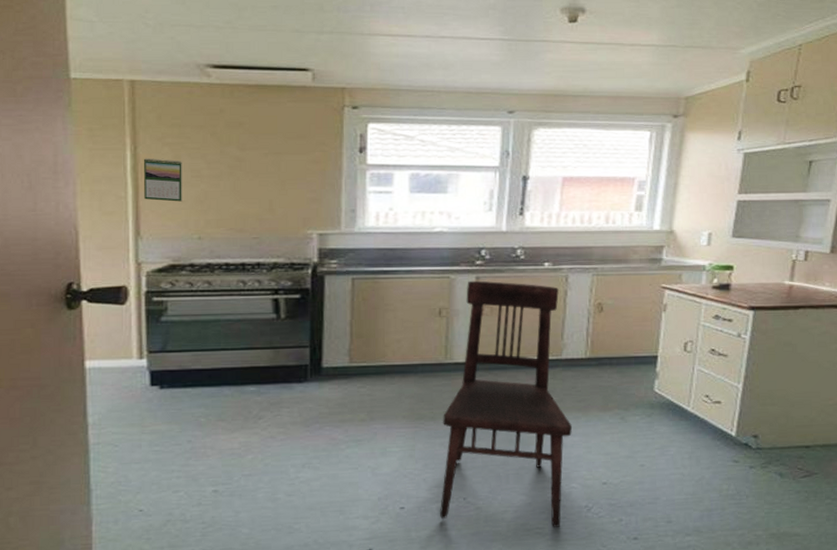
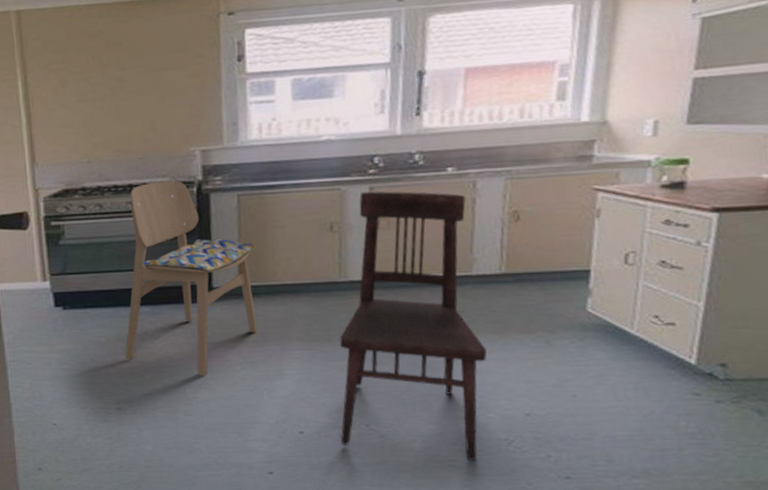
calendar: present [144,157,182,202] -> none [34,85,71,128]
dining chair: none [226,261,368,456] -> present [125,180,258,377]

